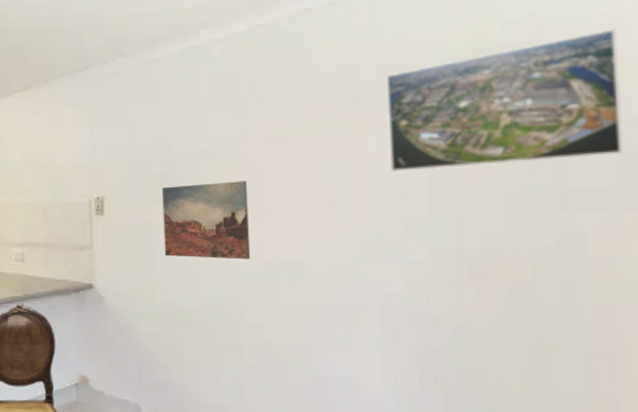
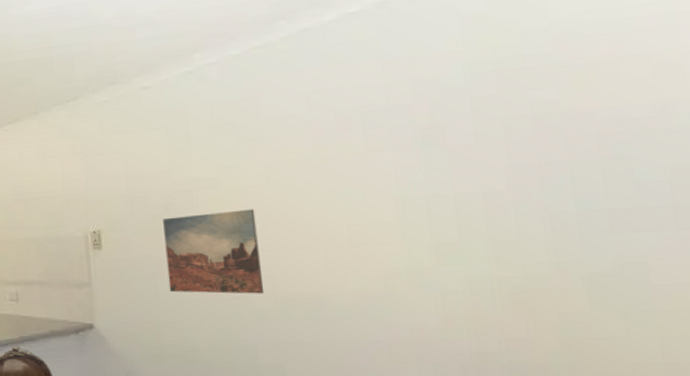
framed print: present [385,28,625,173] -> none [397,34,678,196]

